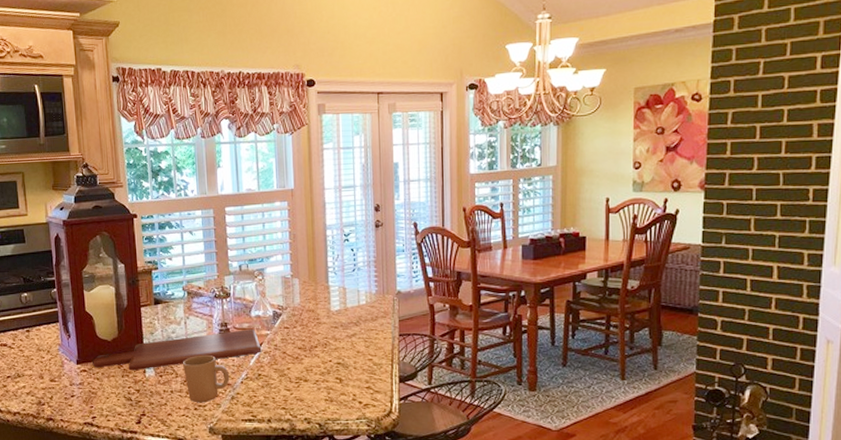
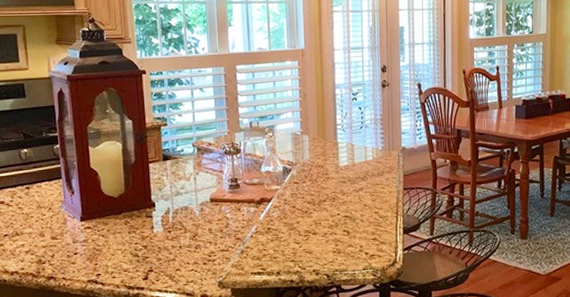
cutting board: present [92,328,262,371] -> none [97,183,272,227]
mug: present [183,354,230,402] -> none [192,210,239,257]

